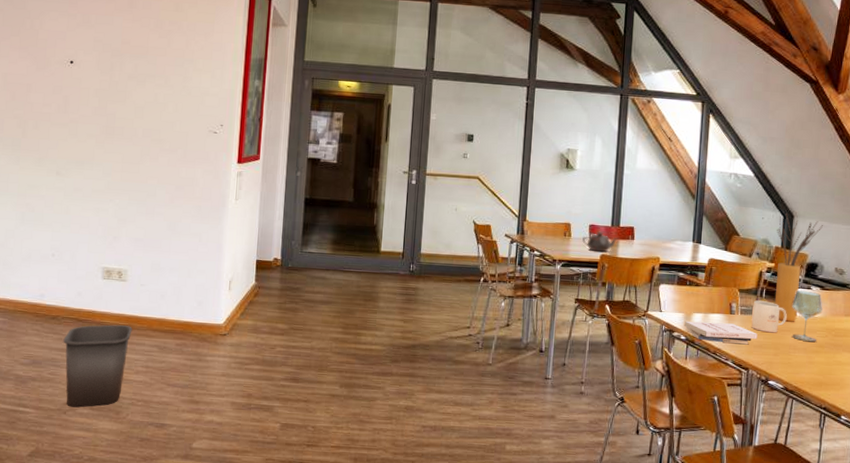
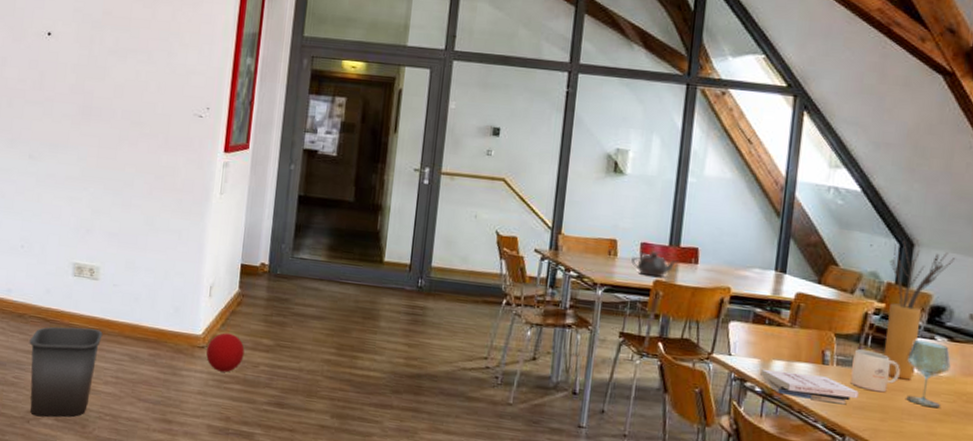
ball: none [227,321,262,355] -> present [206,332,245,372]

